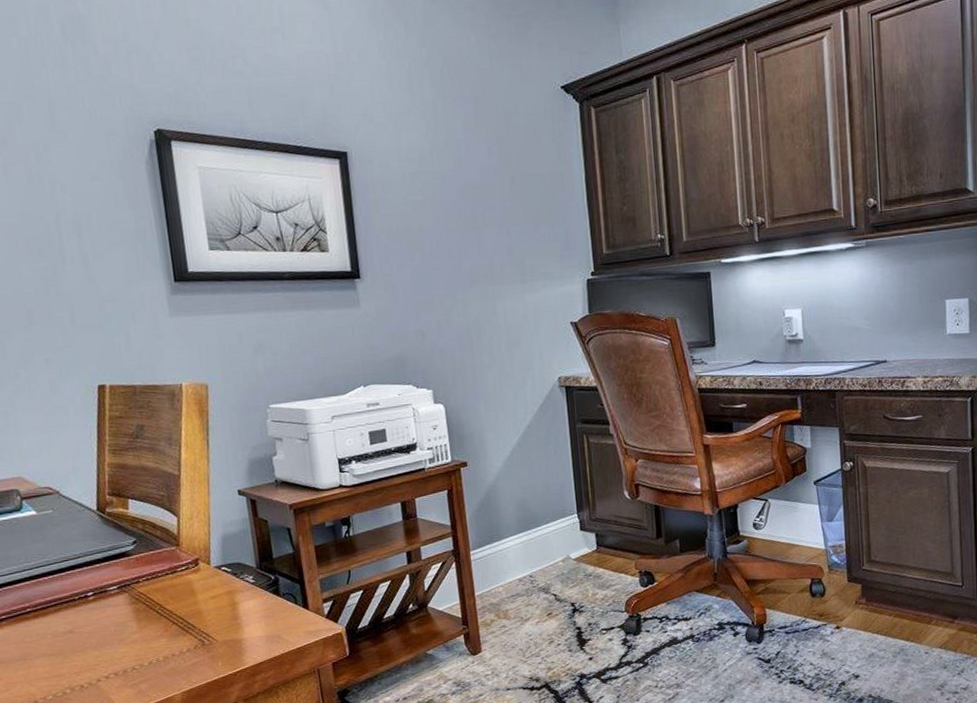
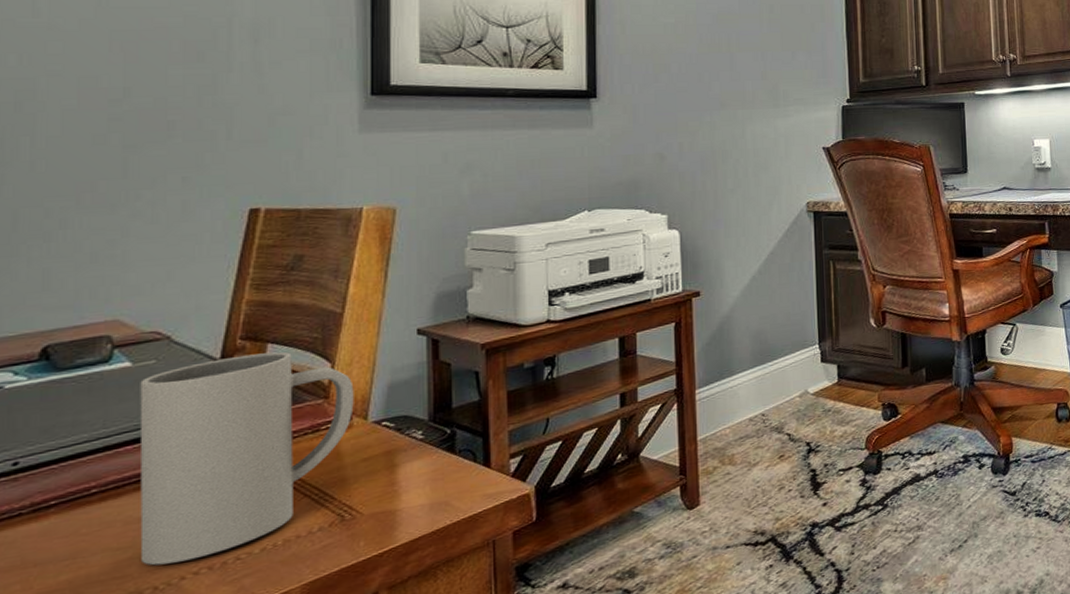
mug: none [44,506,199,669] -> present [139,351,354,566]

